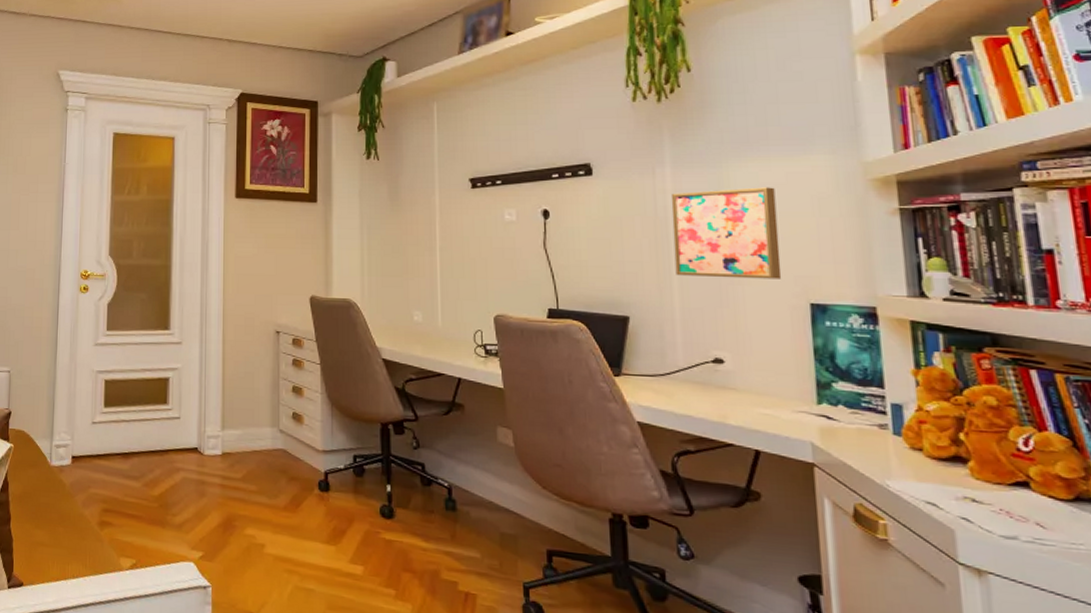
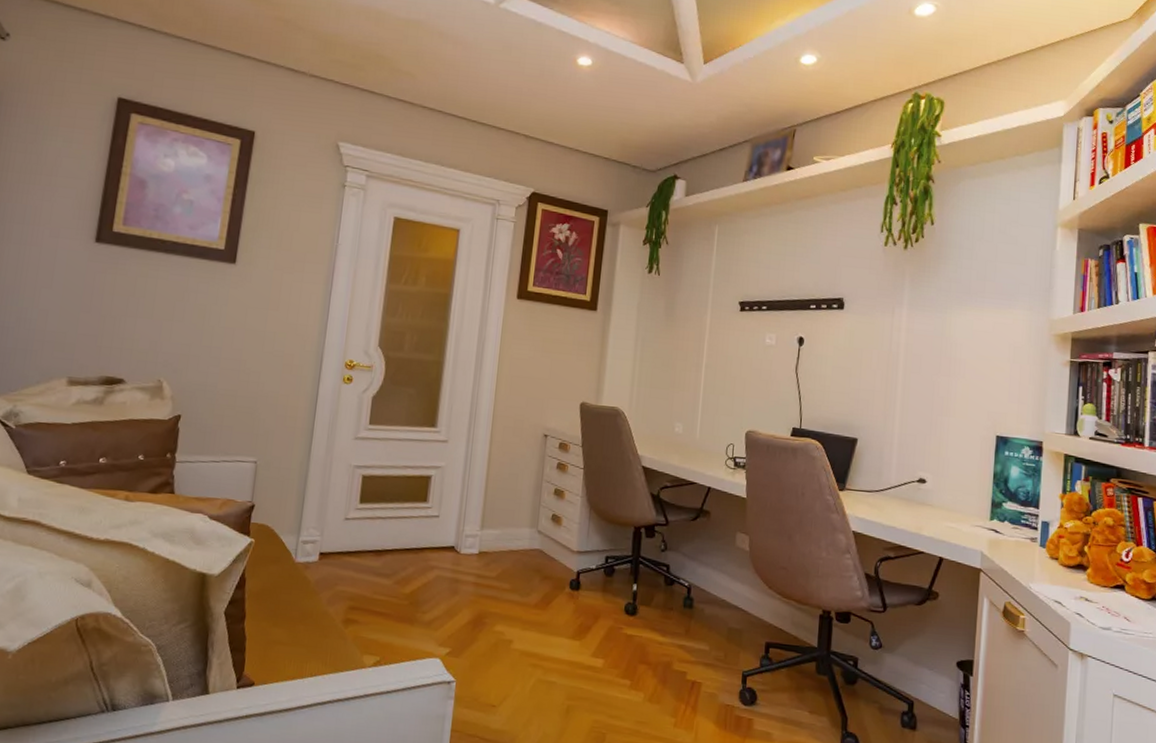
wall art: present [671,187,782,279] -> none [899,332,984,414]

